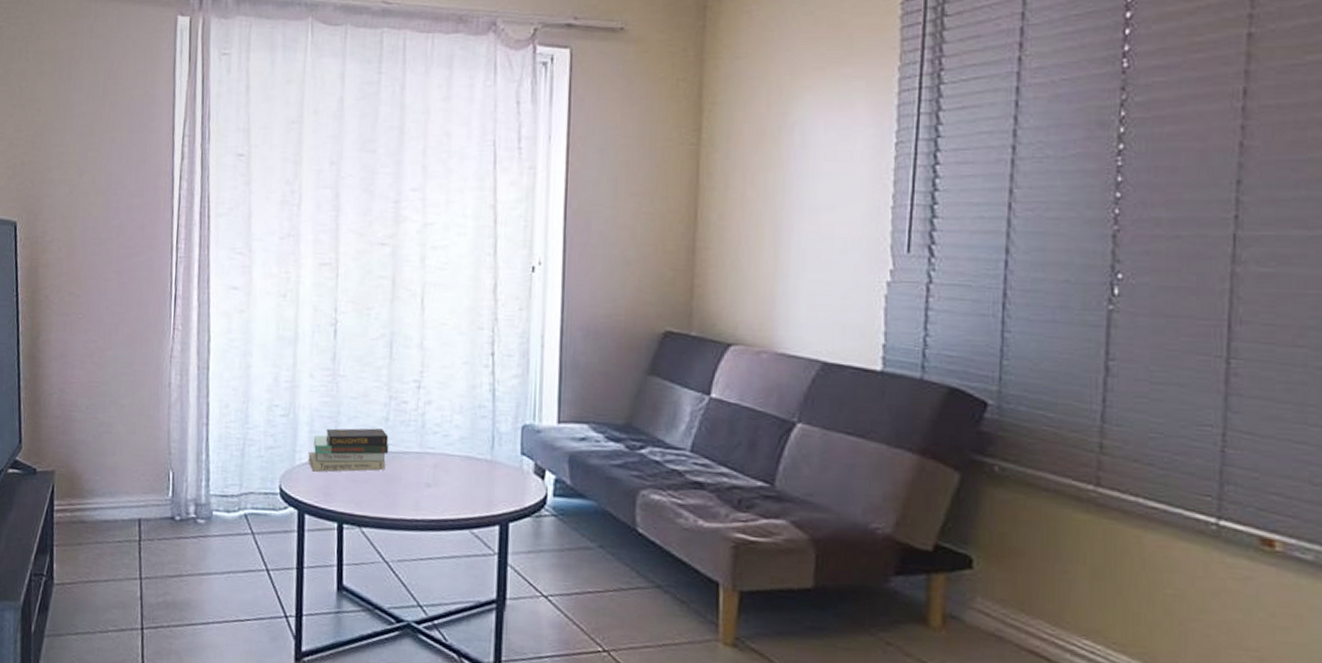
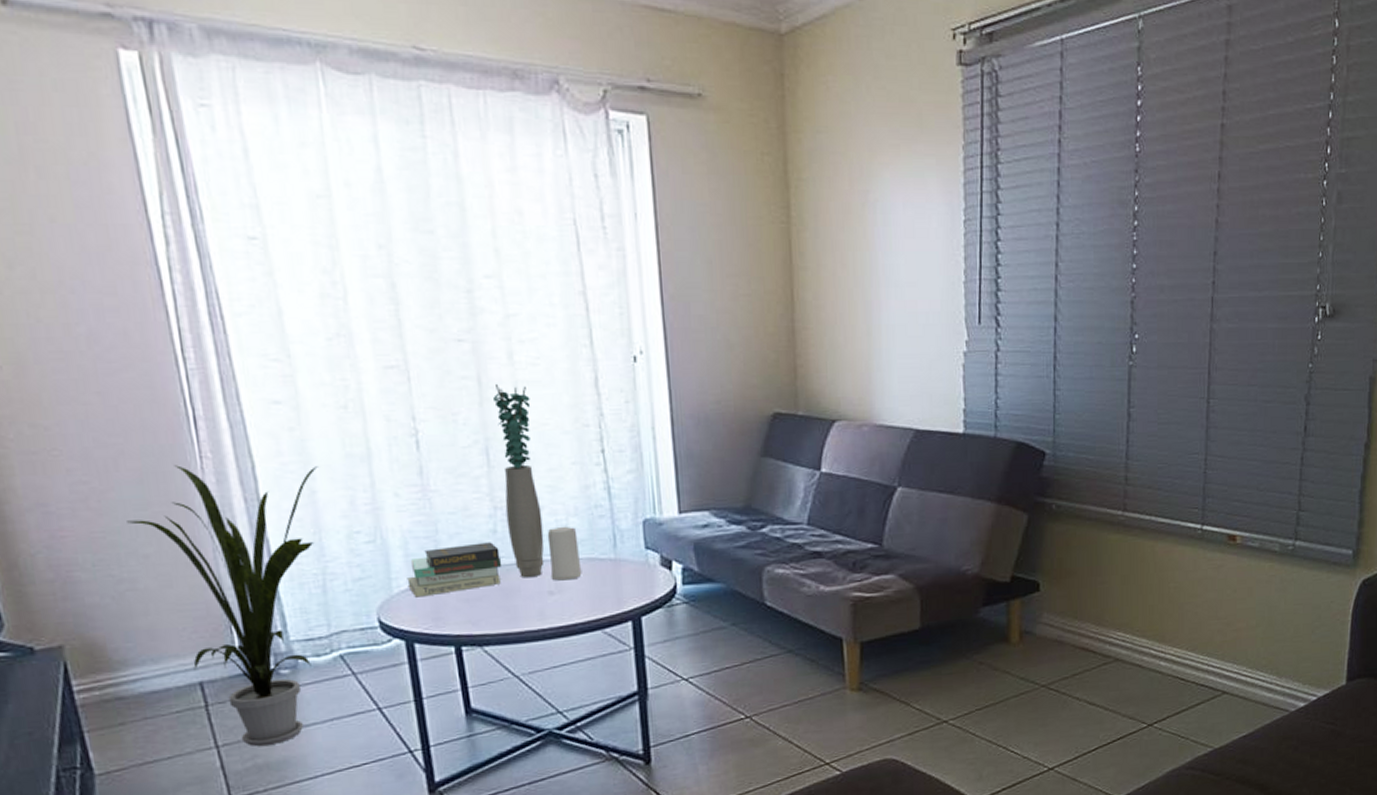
house plant: none [115,333,256,586] -> present [127,465,318,747]
vase: none [398,284,435,468] -> present [493,383,545,578]
candle: none [430,422,459,475] -> present [547,526,582,581]

